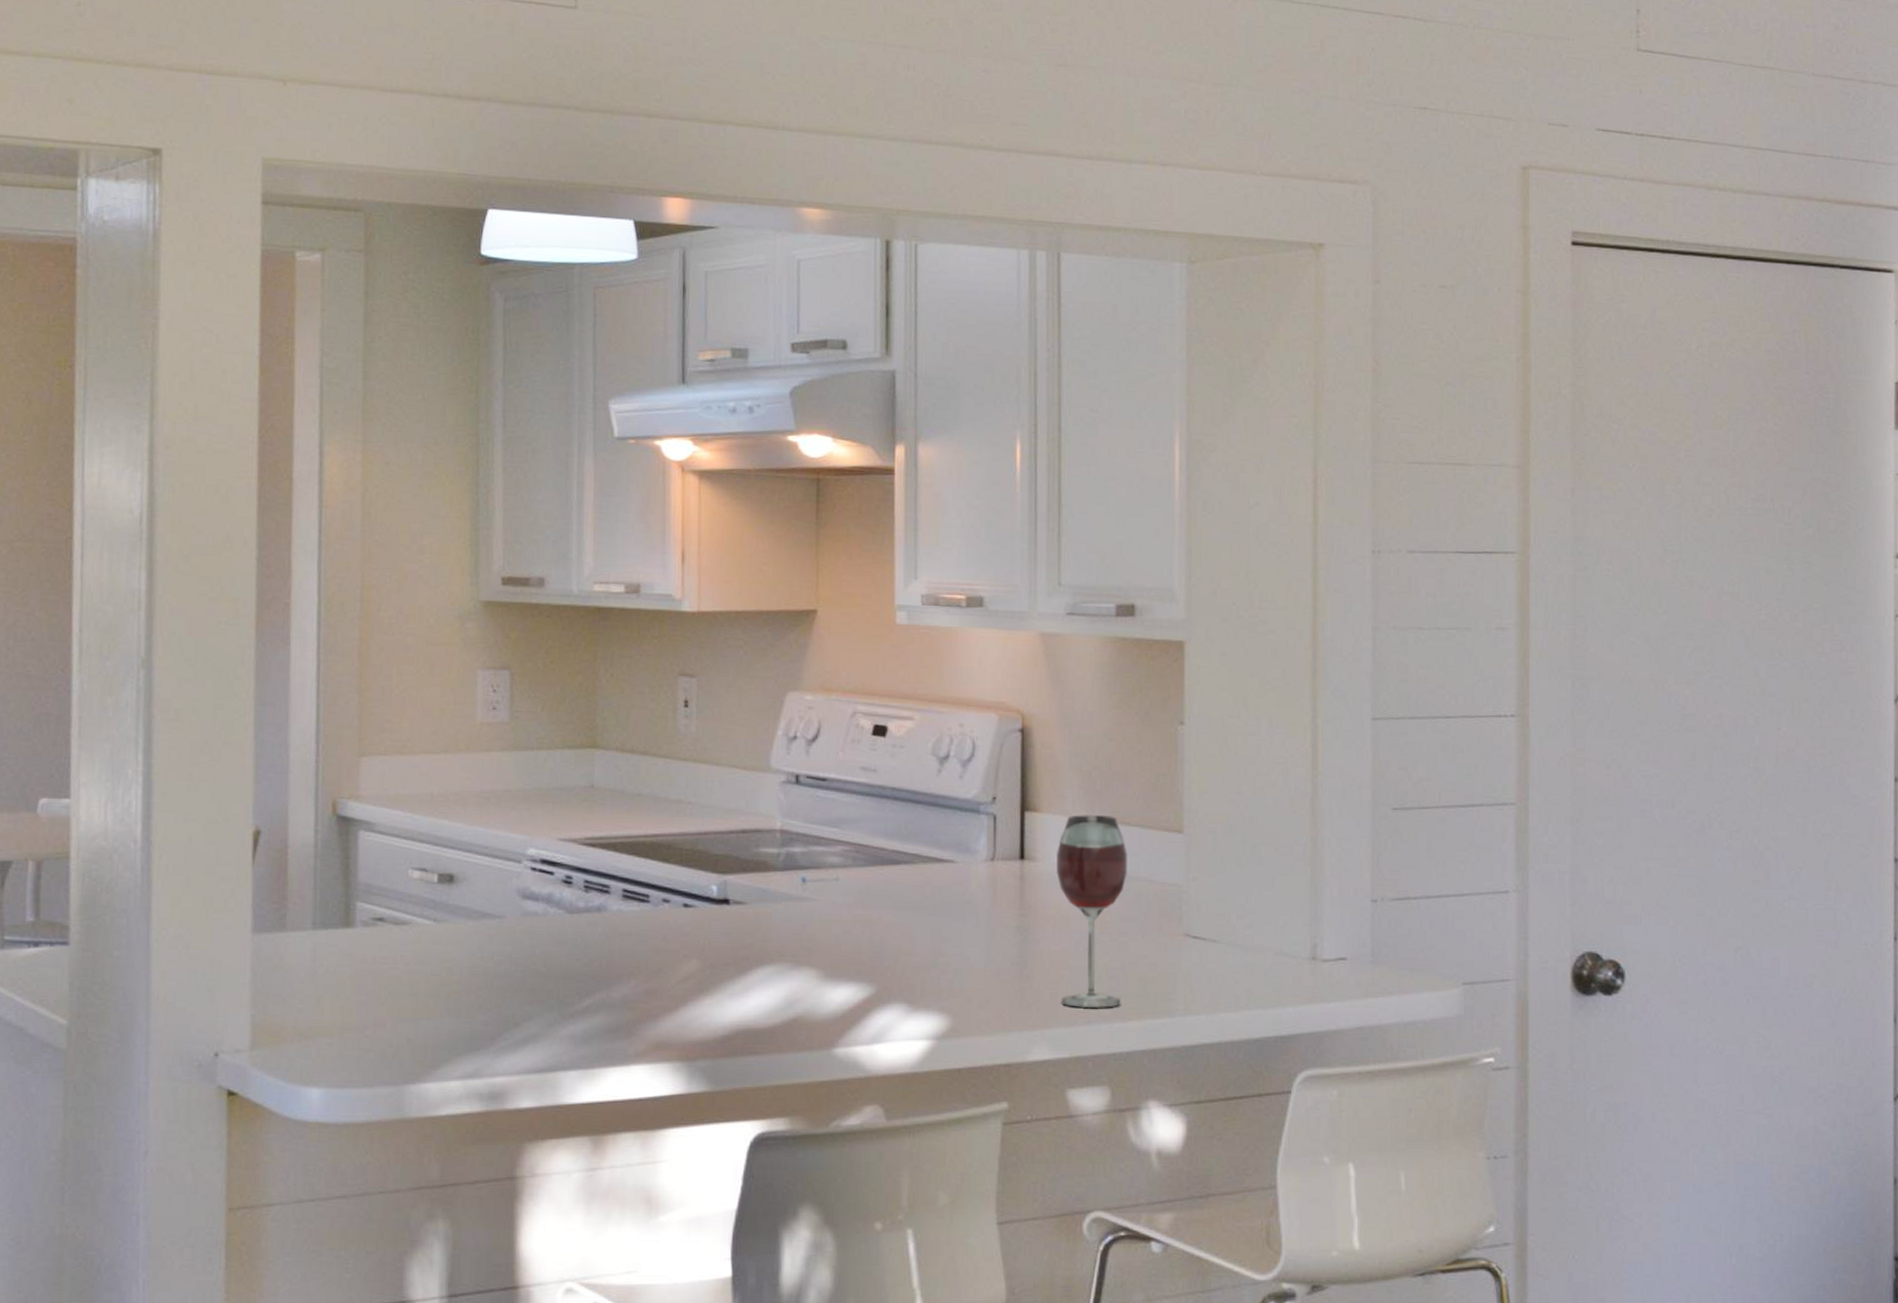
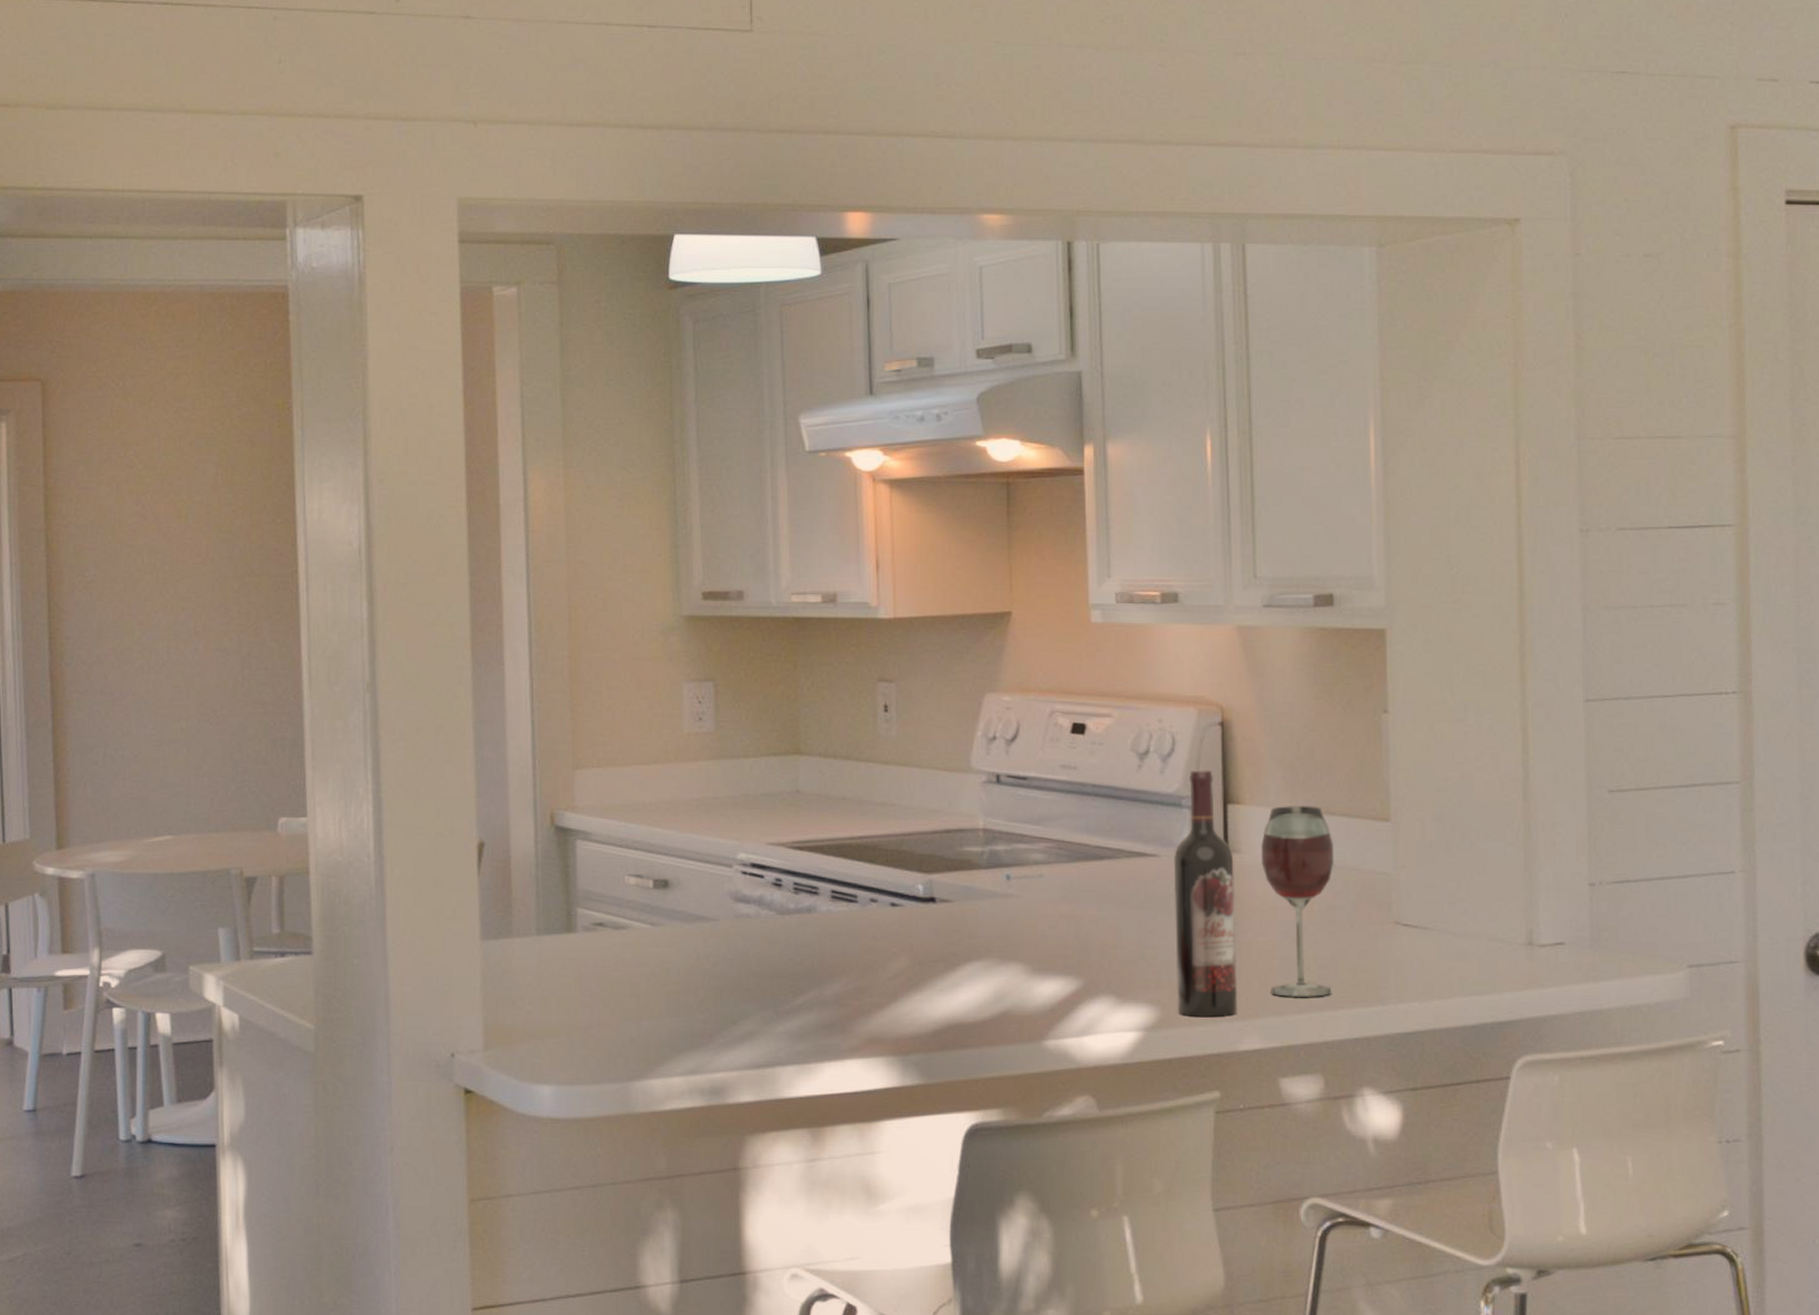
wine bottle: none [968,775,1030,1026] -> present [1173,769,1238,1017]

